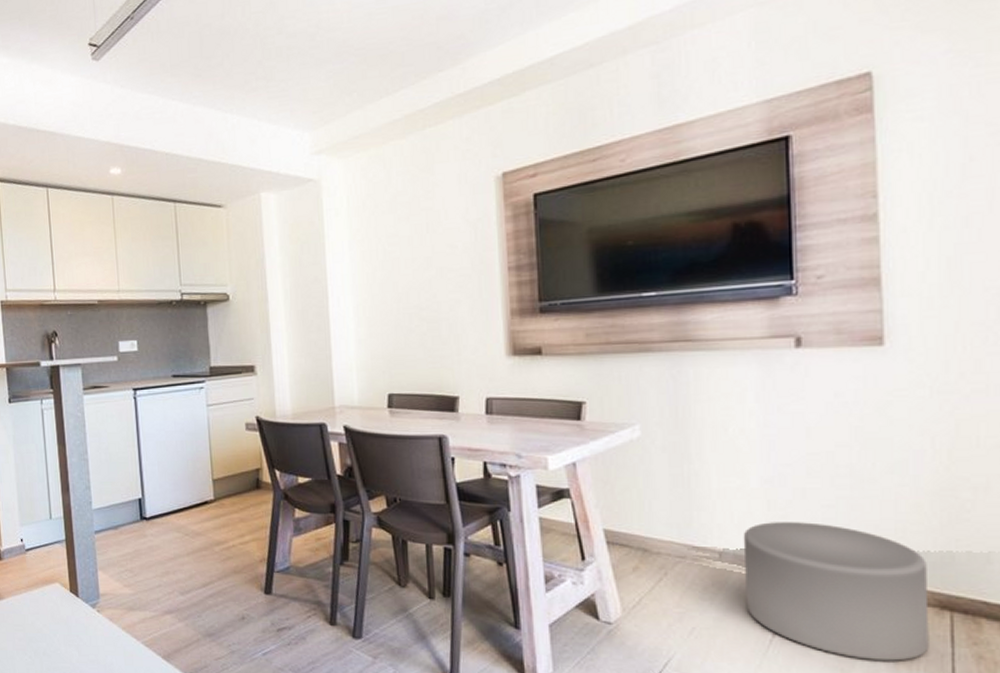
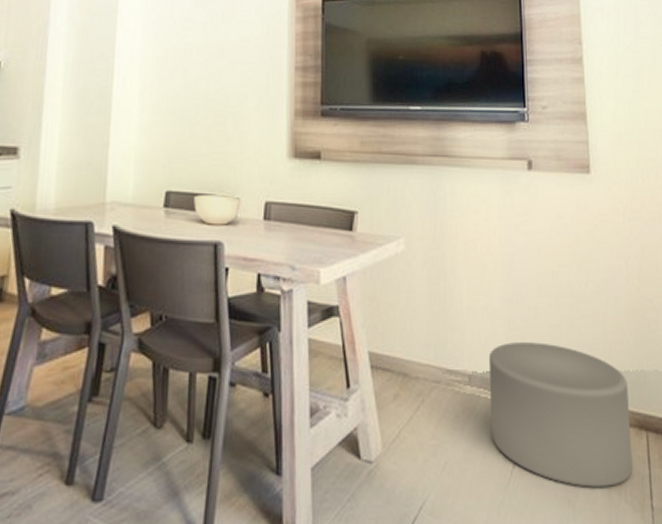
bowl: none [415,394,461,421] -> present [194,195,240,225]

